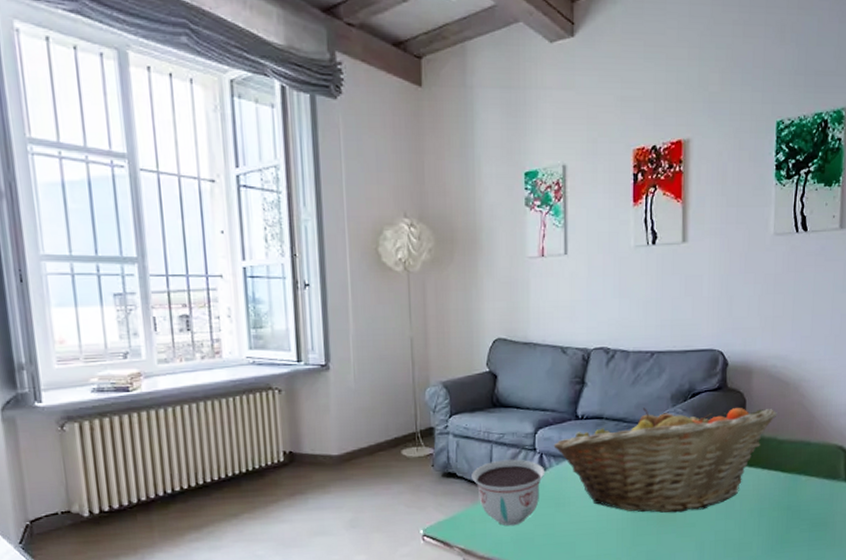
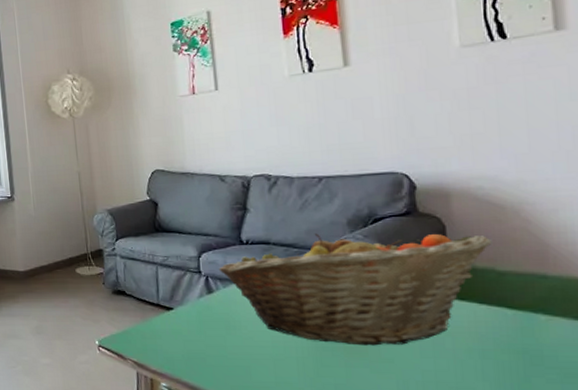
bowl: present [471,459,545,526] -> none [139,280,213,345]

